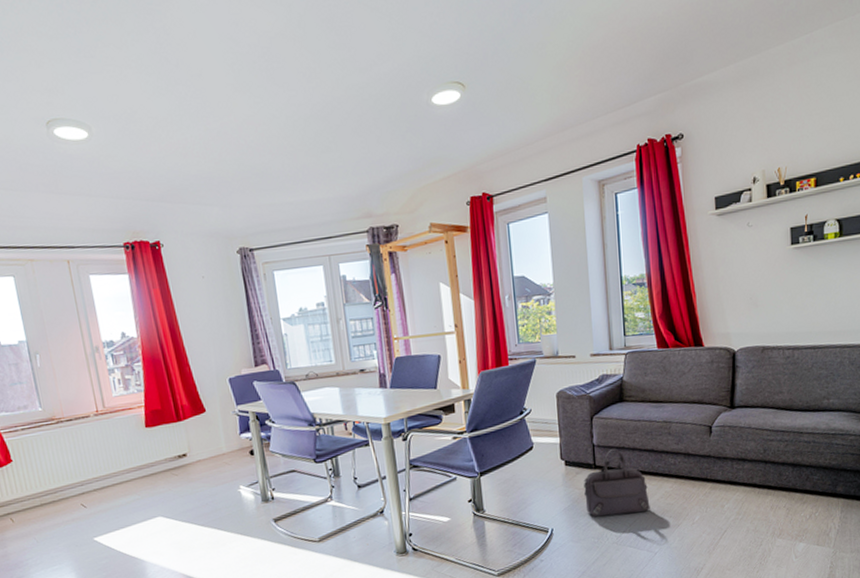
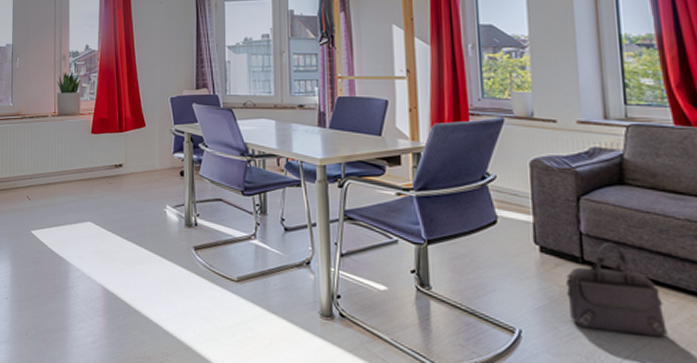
planter: none [93,361,129,415] -> present [57,70,81,117]

